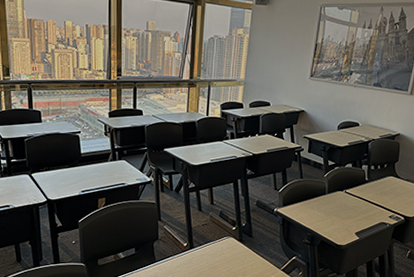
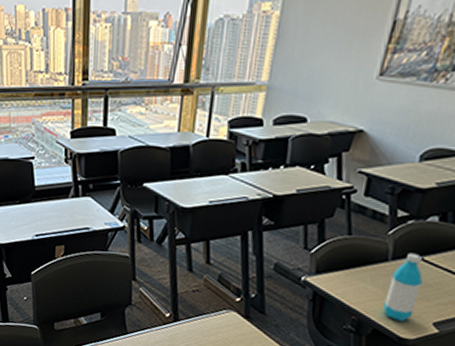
water bottle: none [326,188,347,234] -> present [383,253,423,321]

